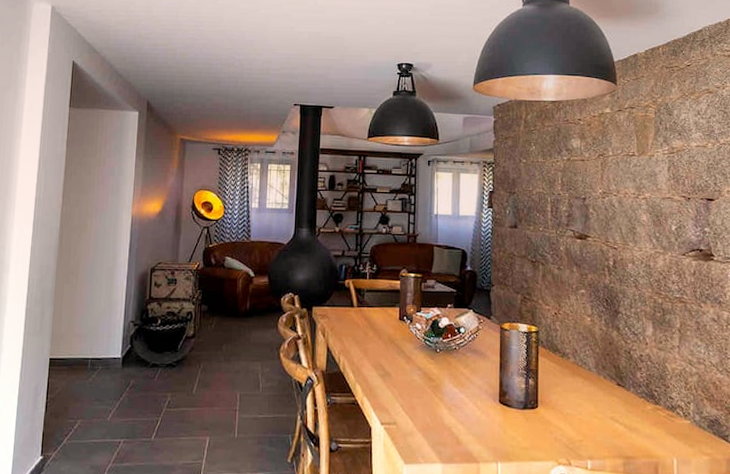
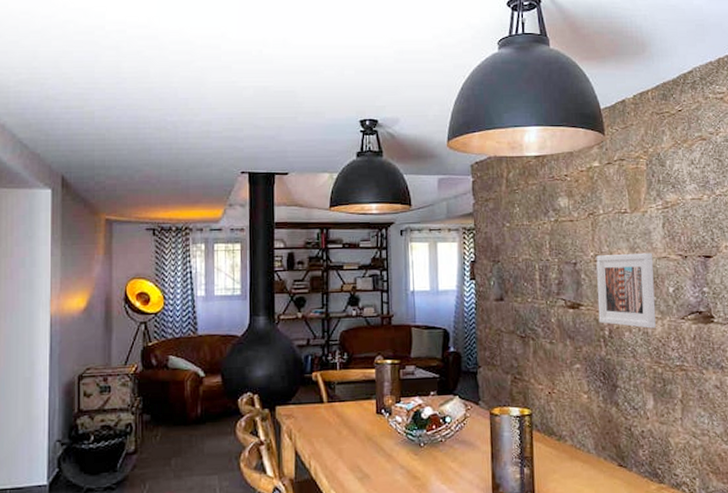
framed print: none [604,192,658,262] -> present [596,252,656,329]

